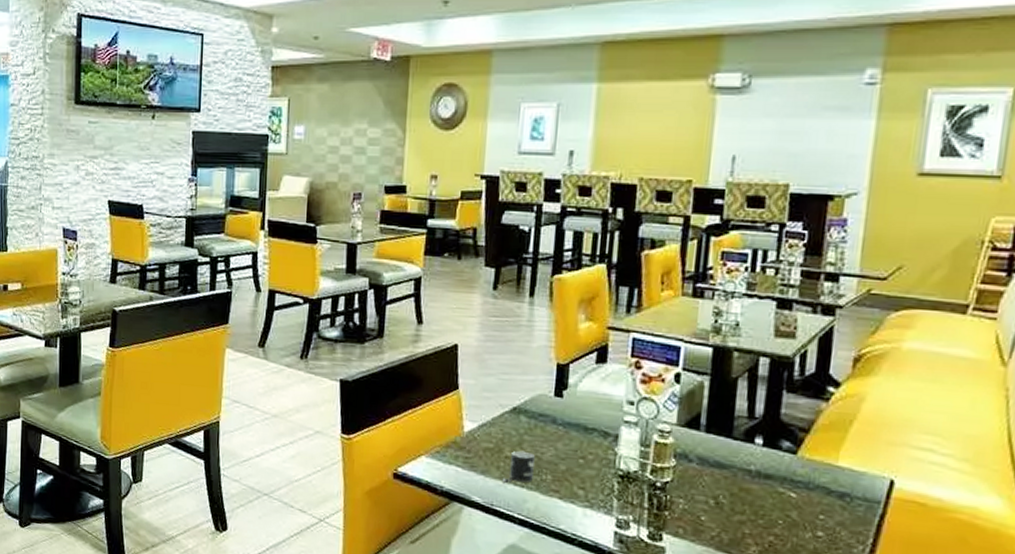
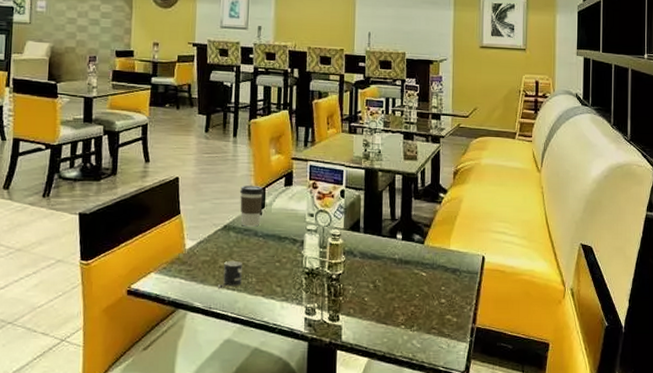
coffee cup: none [534,359,568,412] -> present [239,185,264,227]

